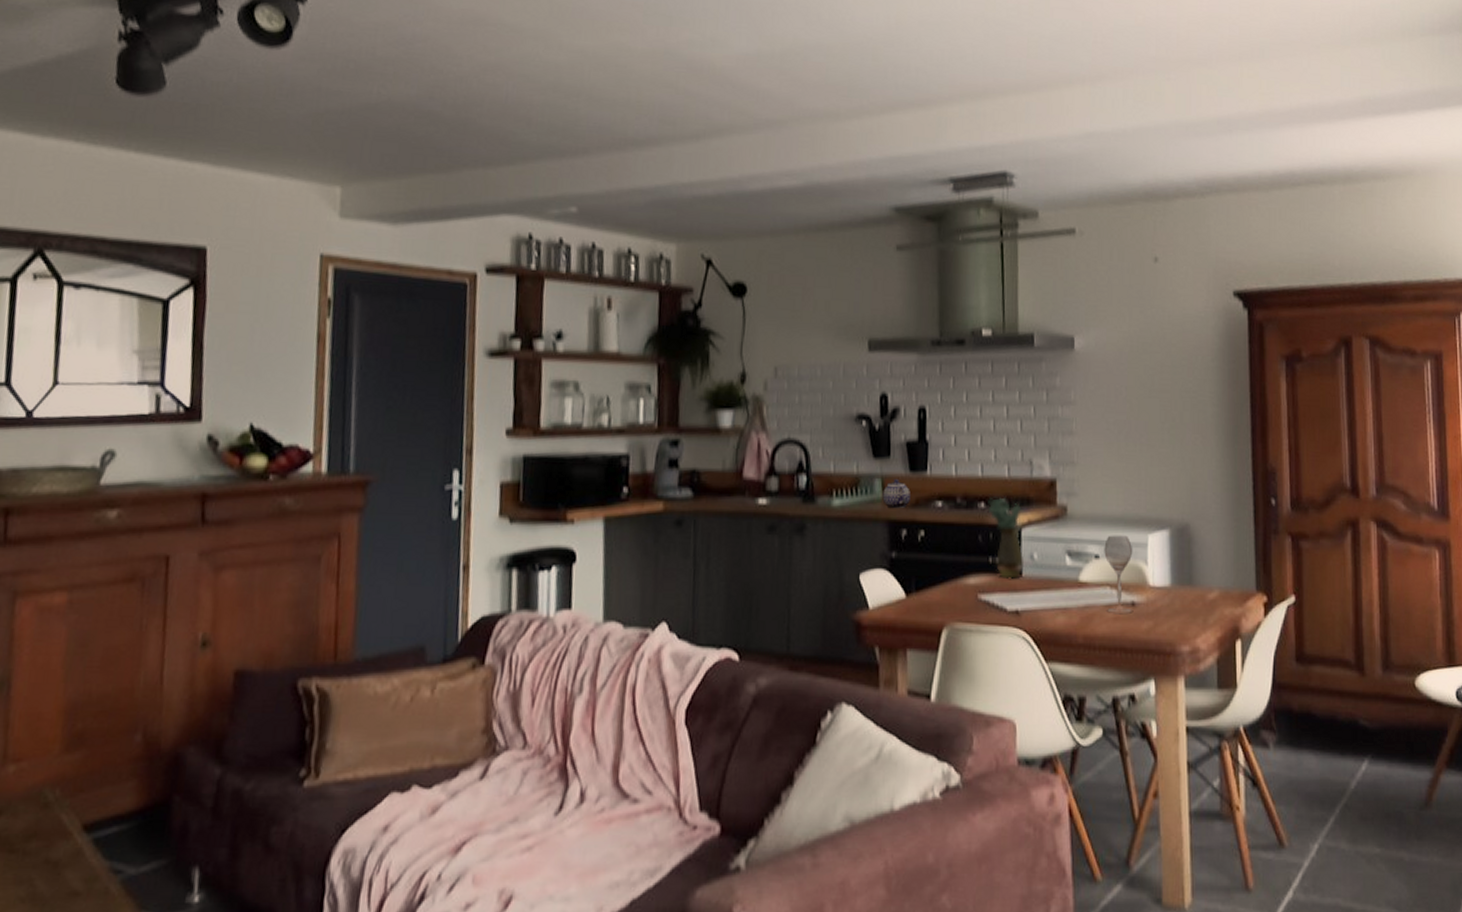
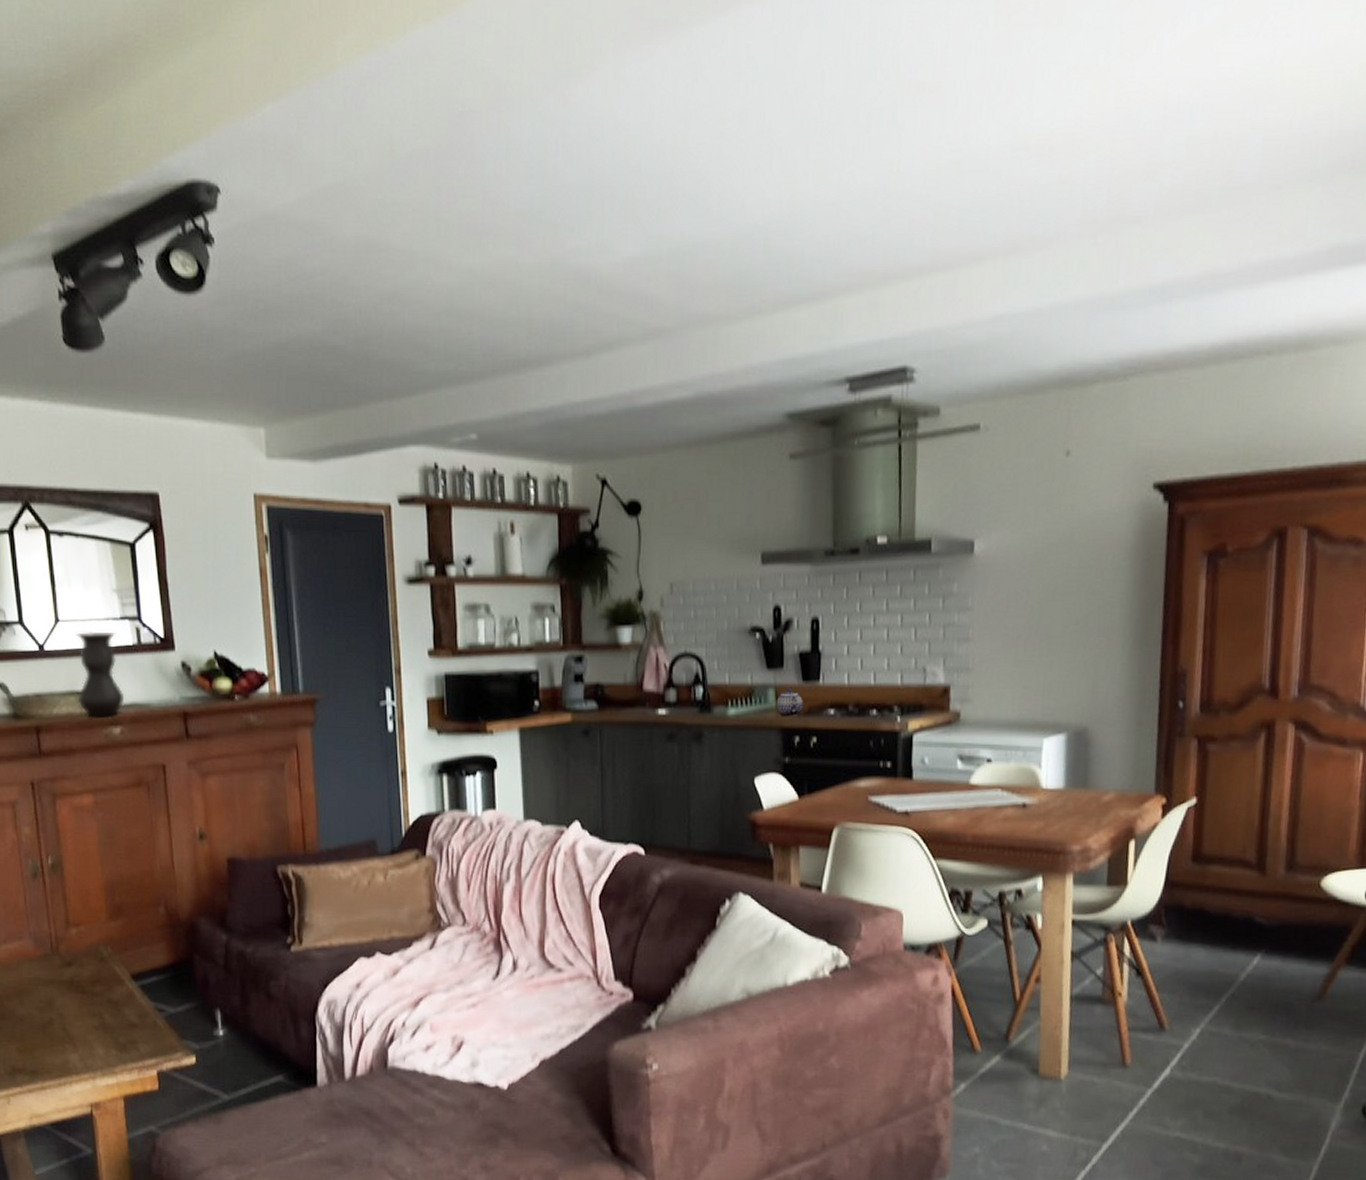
vase: none [66,396,130,500] -> present [76,631,125,719]
vase: present [988,493,1025,579] -> none [880,701,915,782]
wineglass: present [1104,535,1132,615] -> none [996,739,1026,816]

